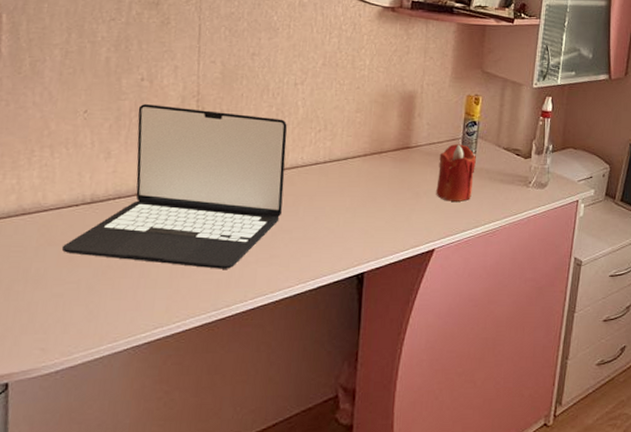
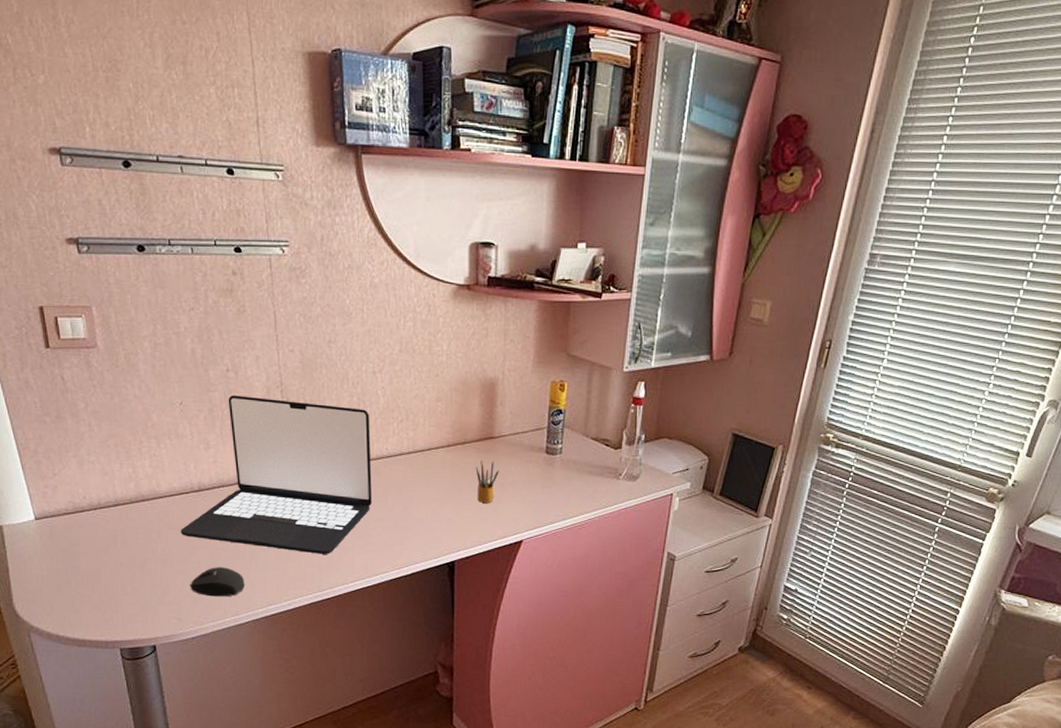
mouse: none [63,287,130,321] -> present [190,567,245,597]
pencil box: none [391,169,414,212] -> present [475,460,499,503]
candle: present [436,144,476,202] -> none [522,434,563,493]

